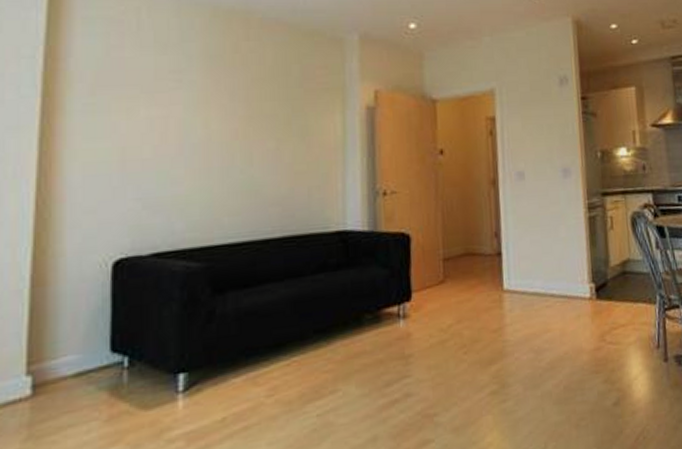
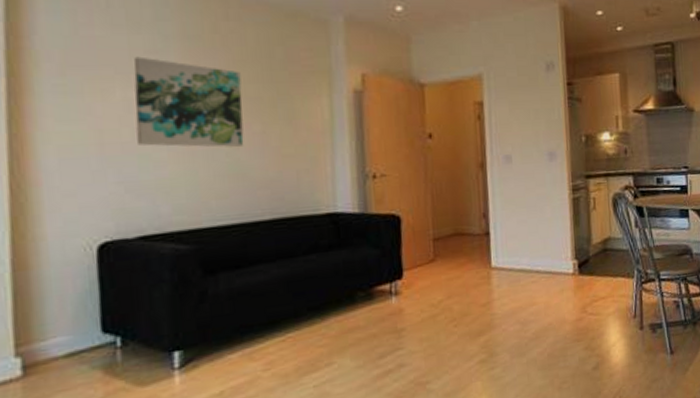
wall art: none [157,76,259,164] -> present [133,56,244,147]

